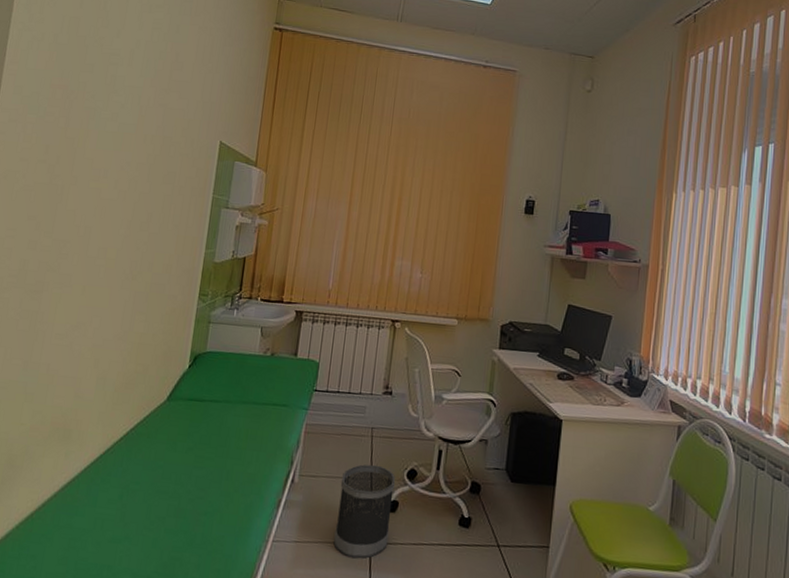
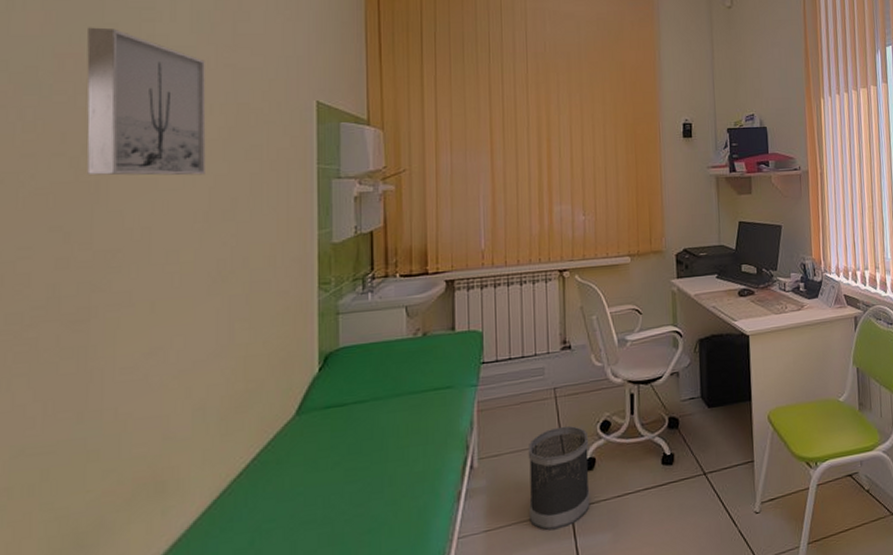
wall art: none [58,66,147,191] -> present [86,27,206,176]

